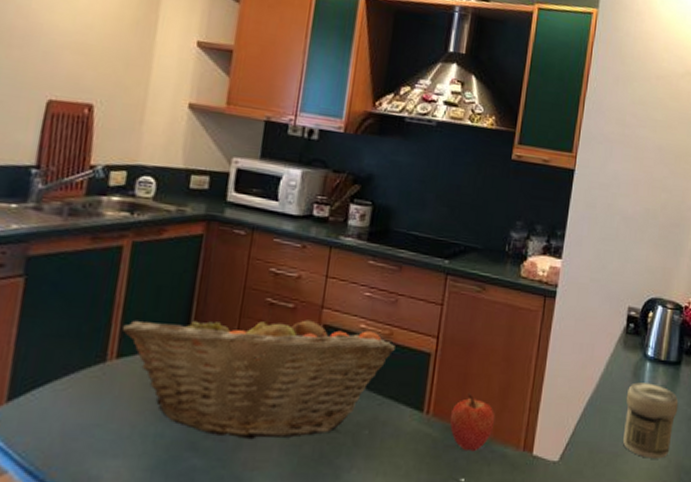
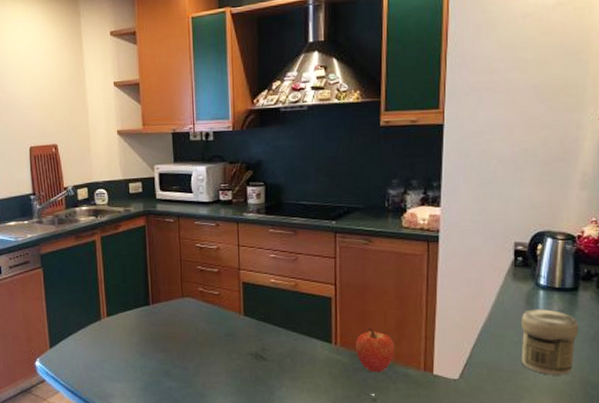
fruit basket: present [123,309,395,440] -> none [107,274,301,368]

